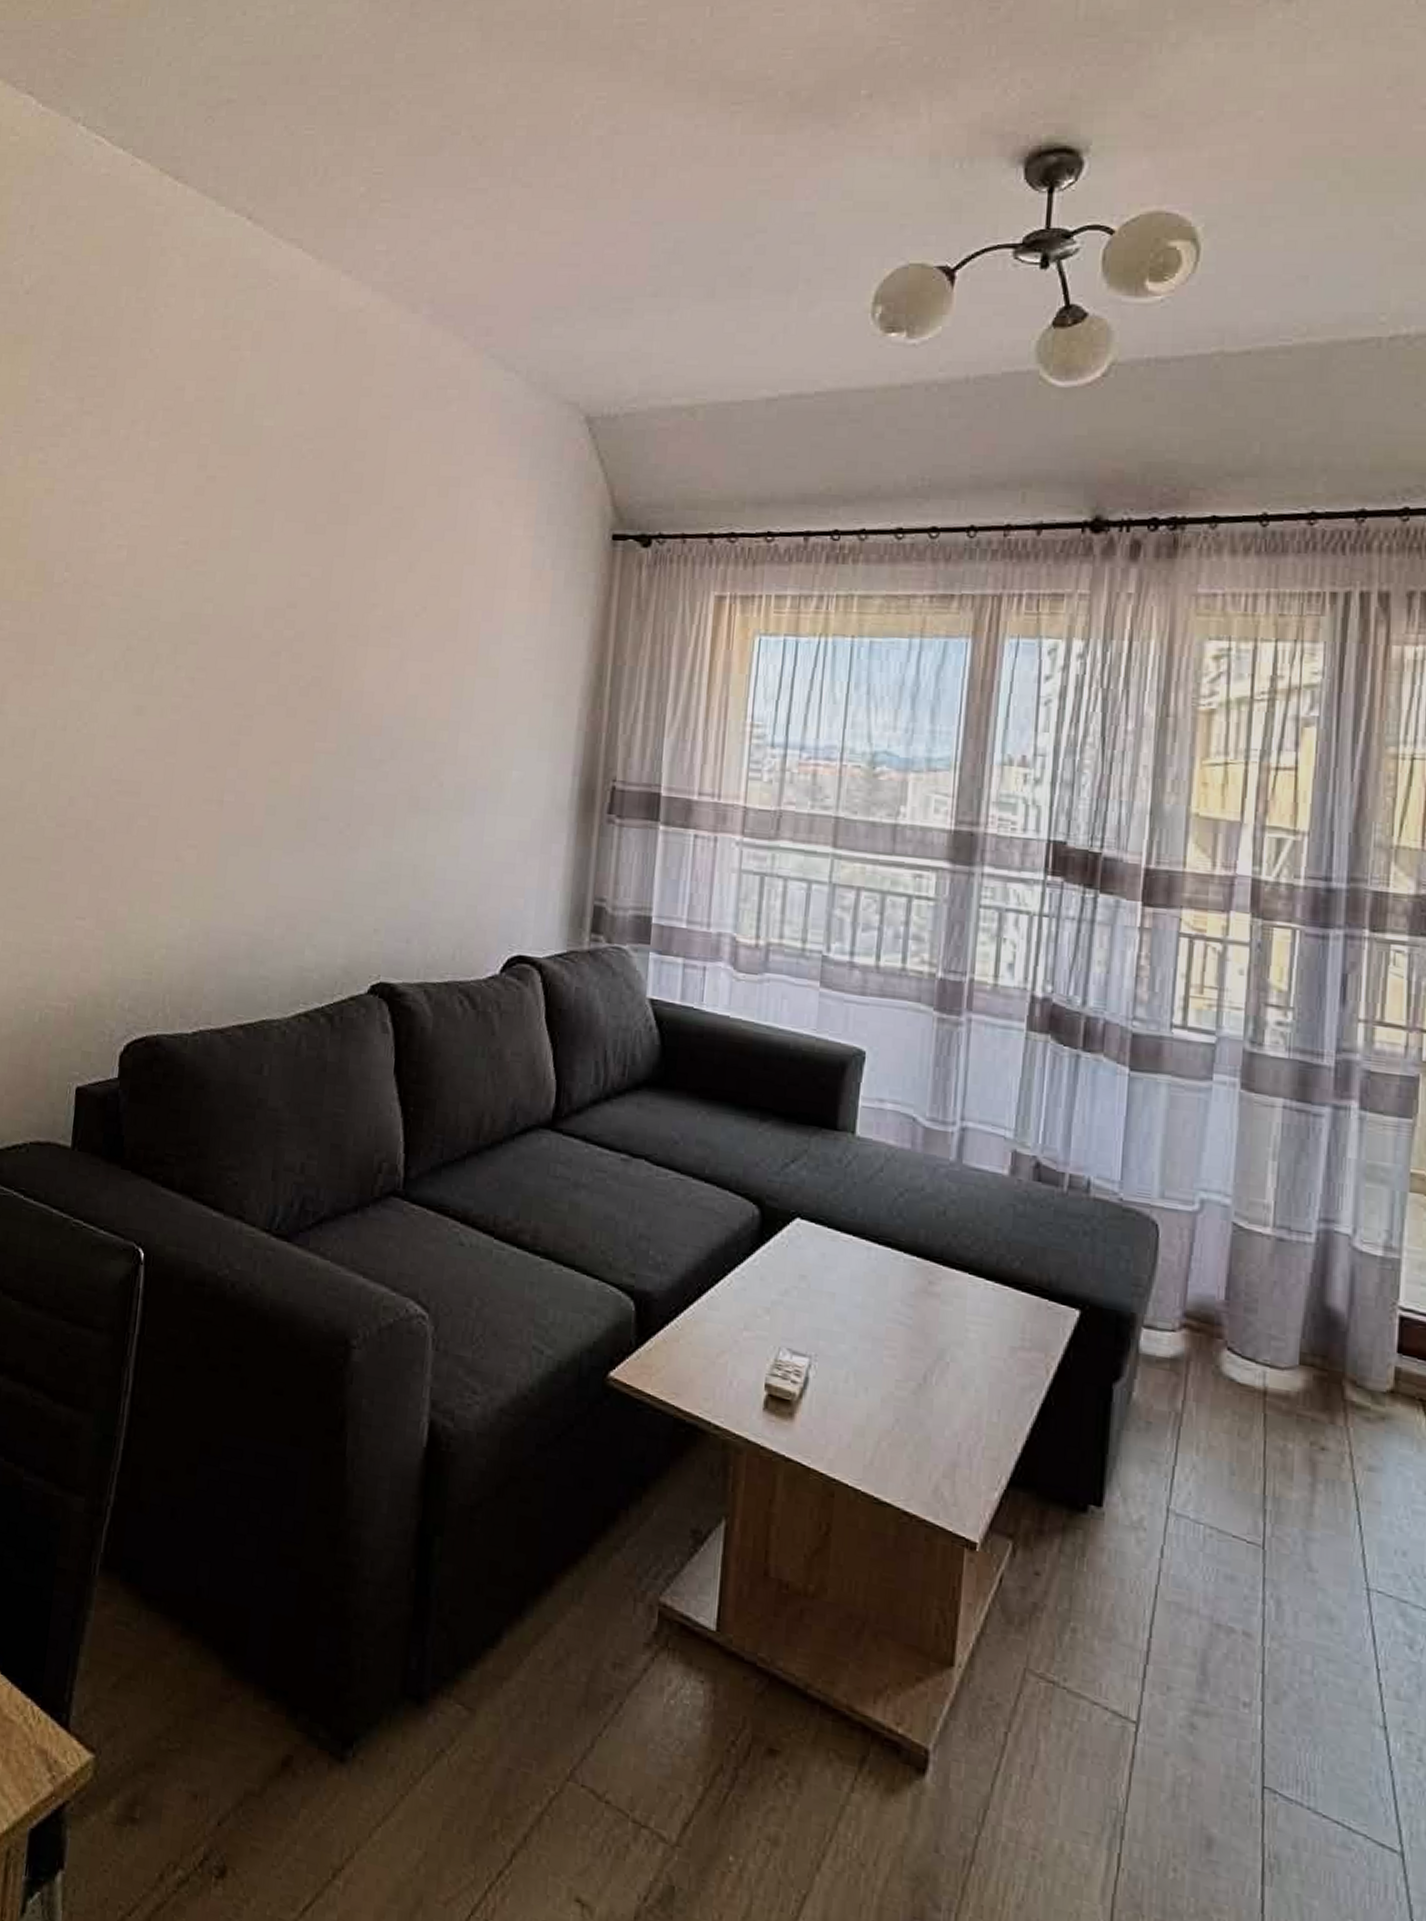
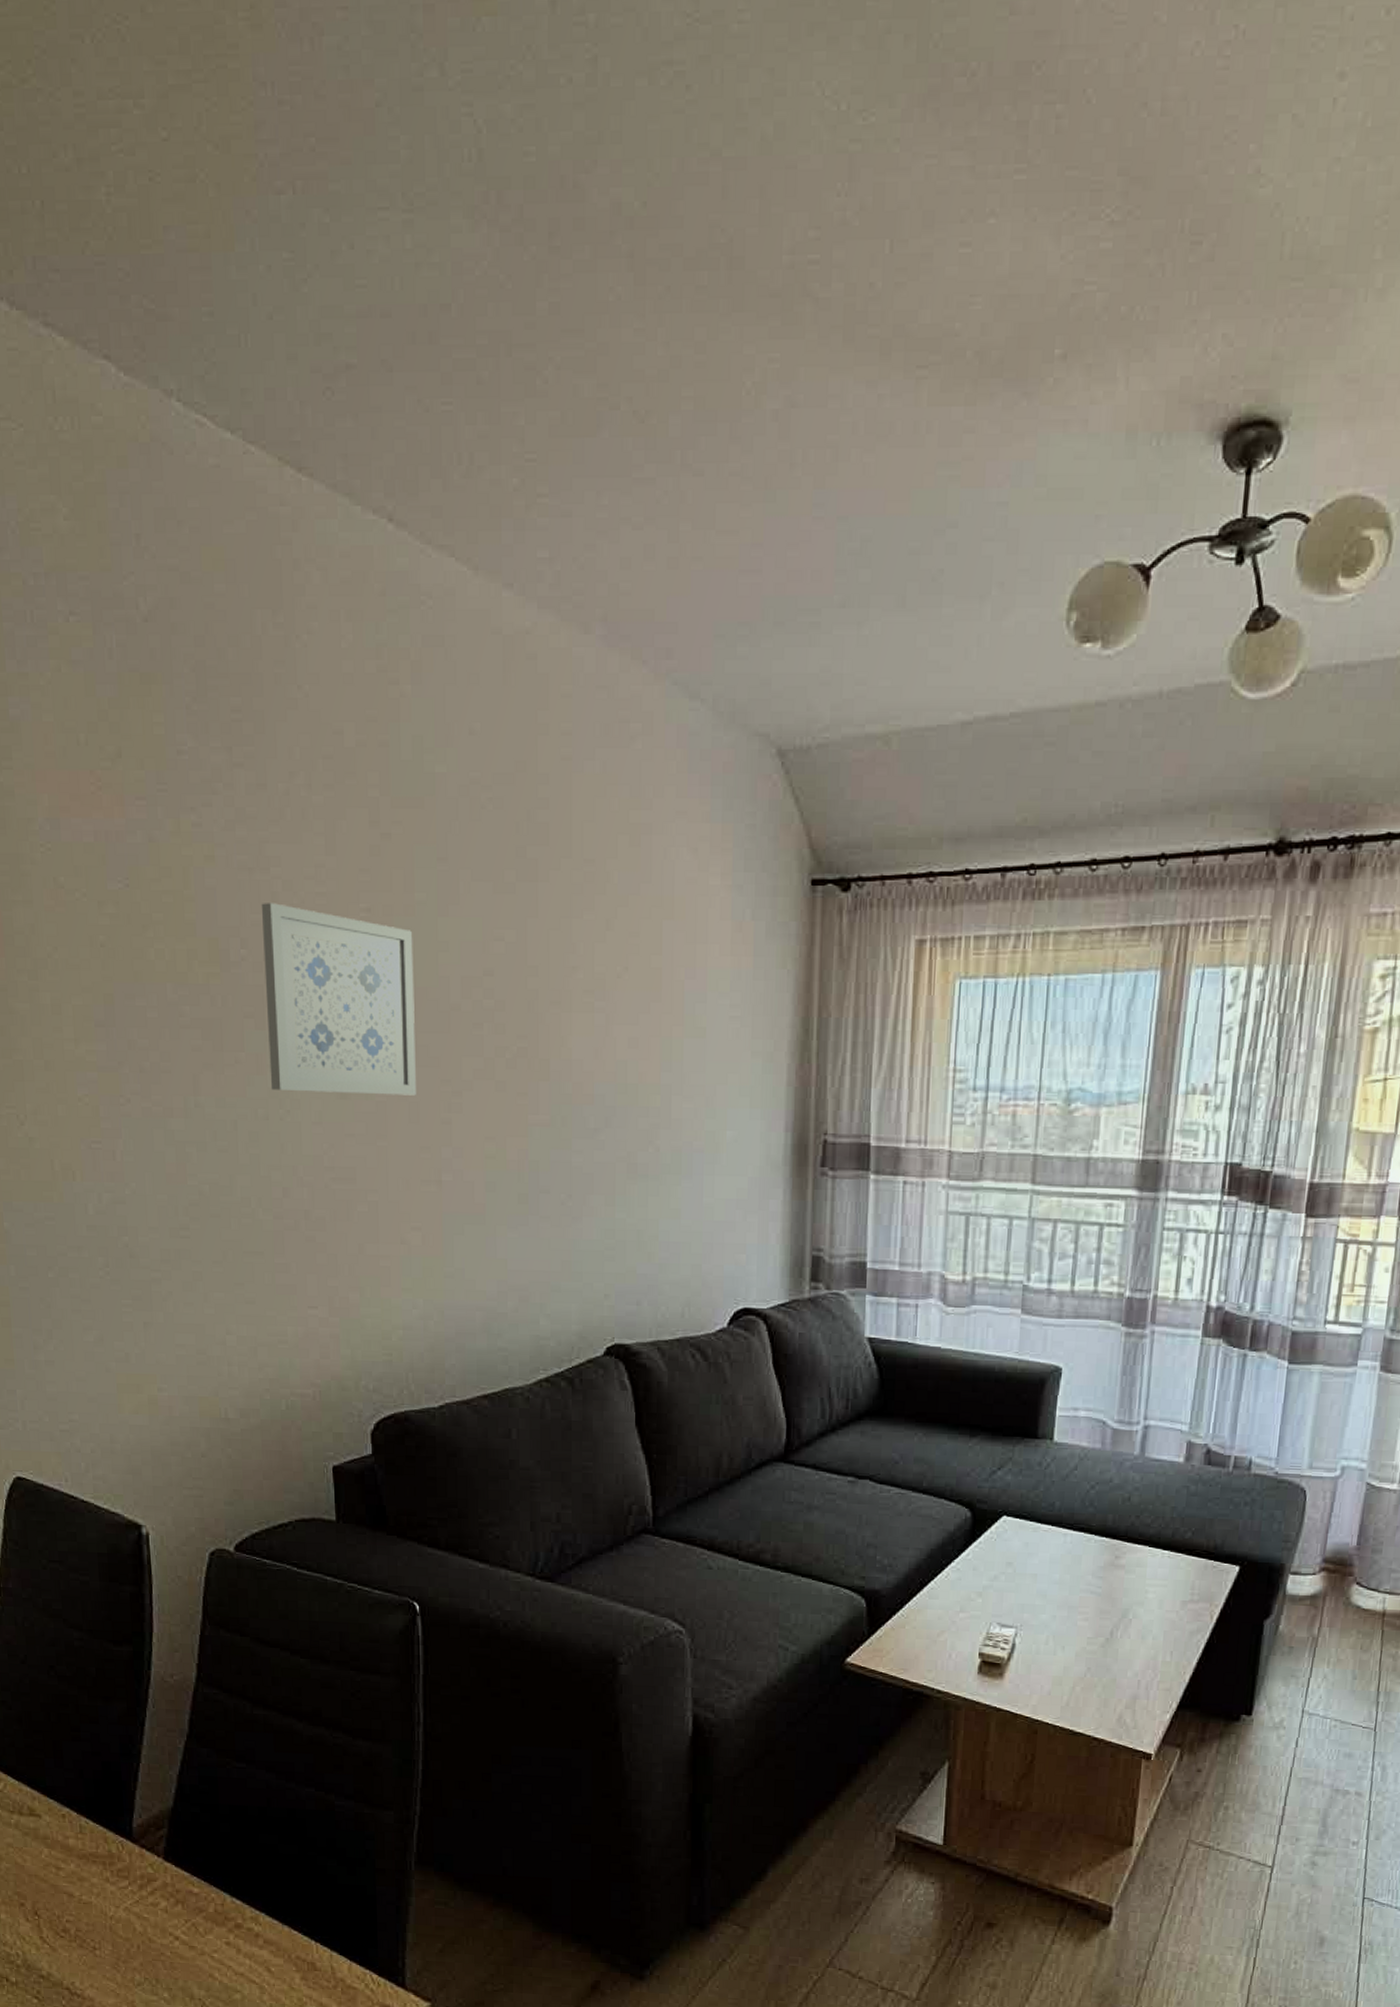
wall art: none [72,532,224,717] -> present [261,903,416,1096]

